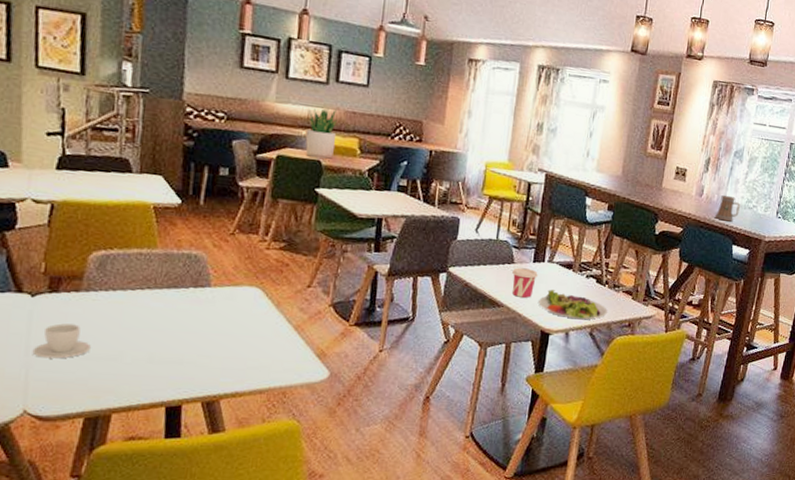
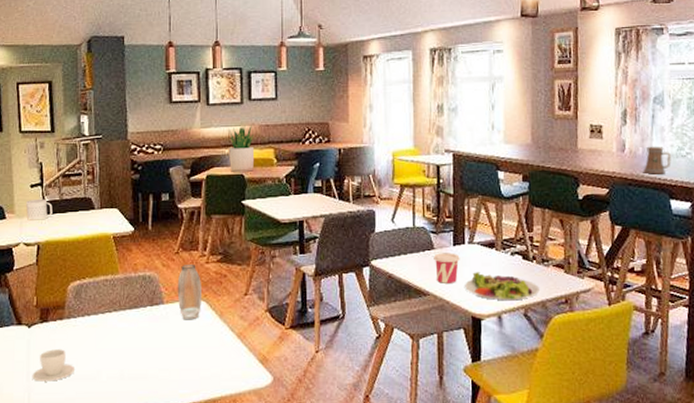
mug: none [38,149,76,176] -> present [26,198,53,222]
vase: none [228,248,259,307] -> present [177,265,201,320]

